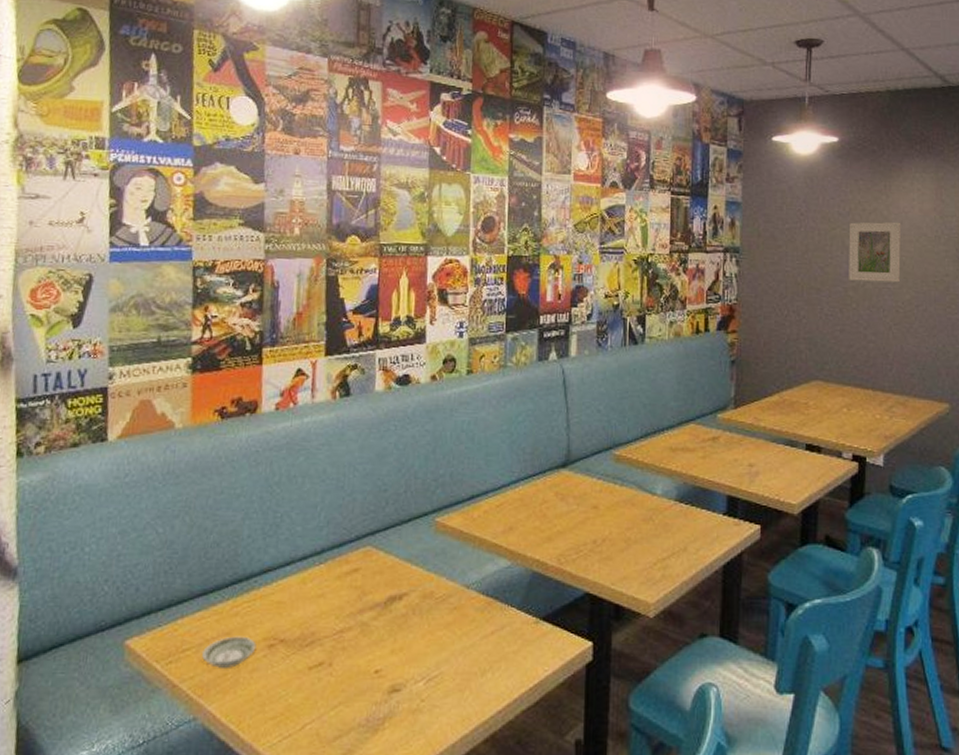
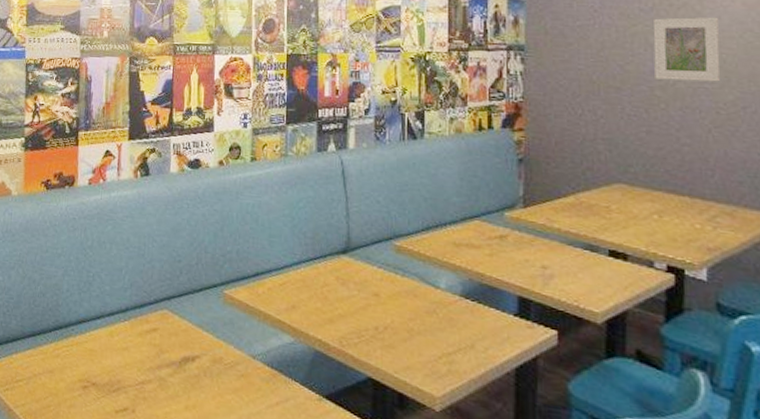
saucer: present [201,636,256,668] -> none [30,374,73,402]

